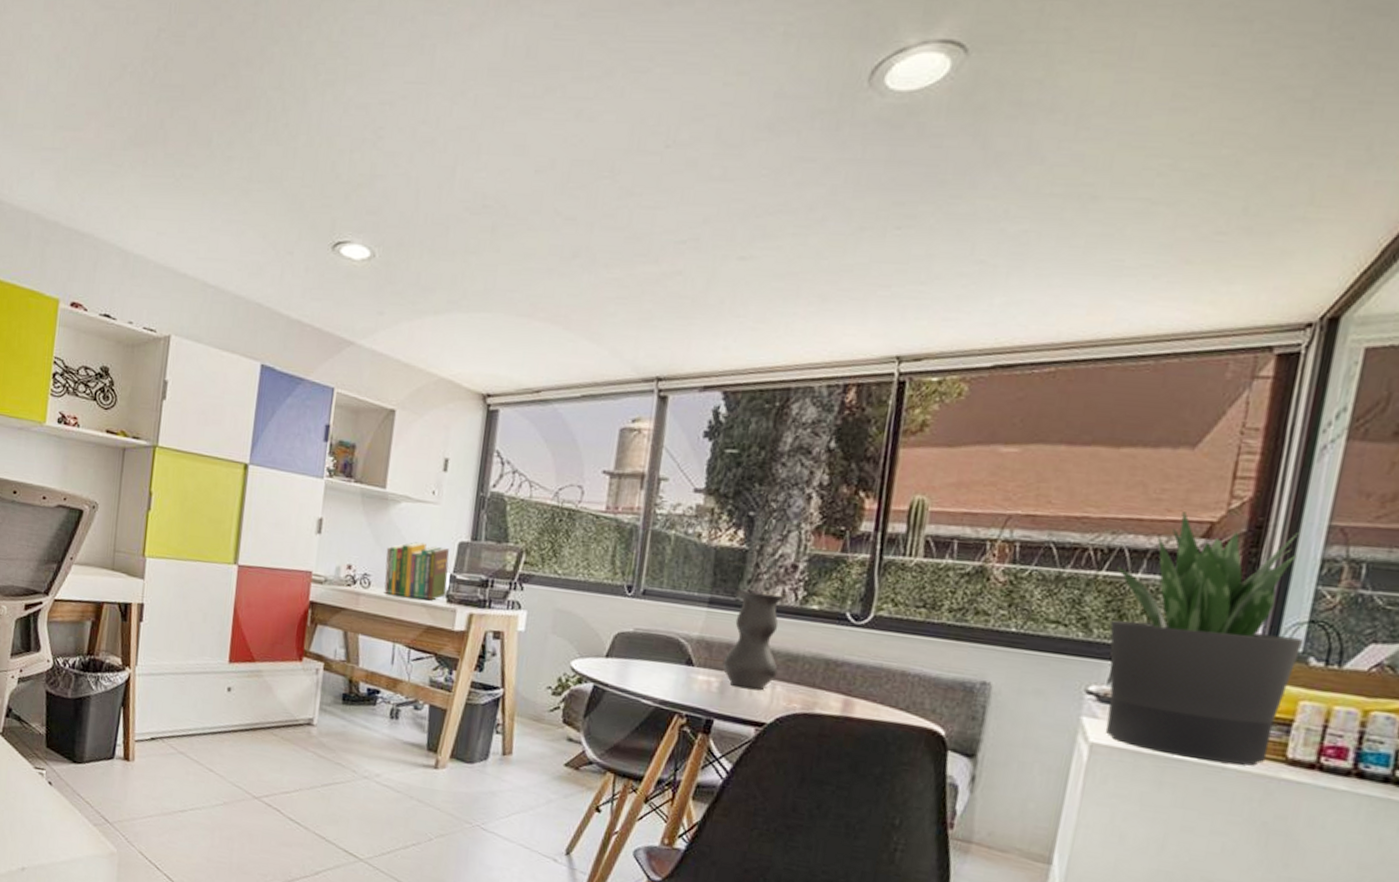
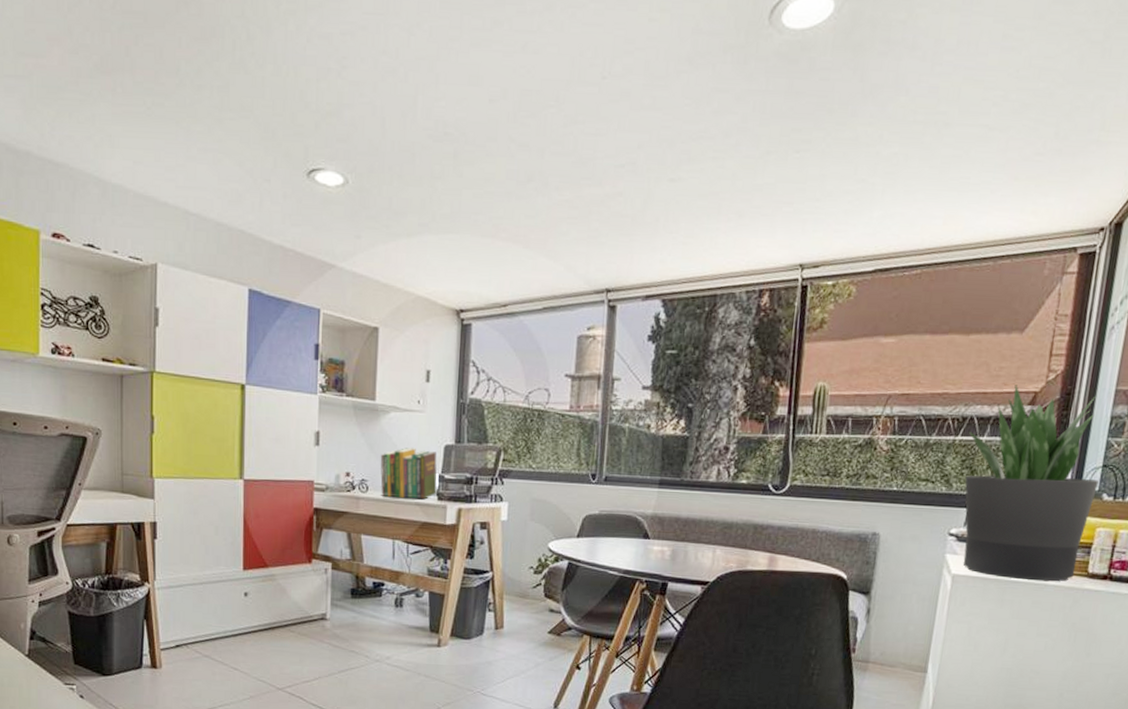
vase: present [722,590,785,691] -> none [673,472,720,555]

